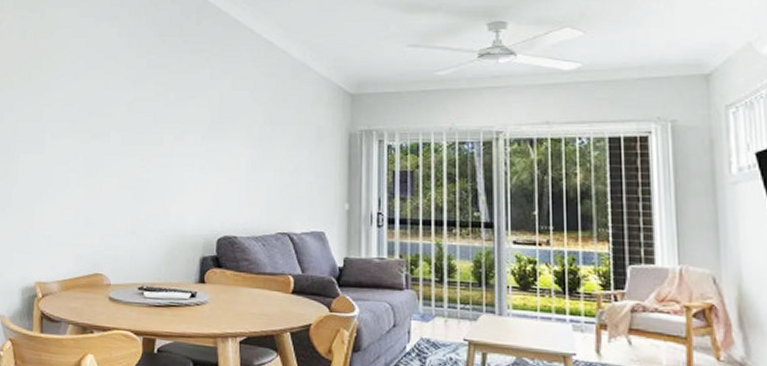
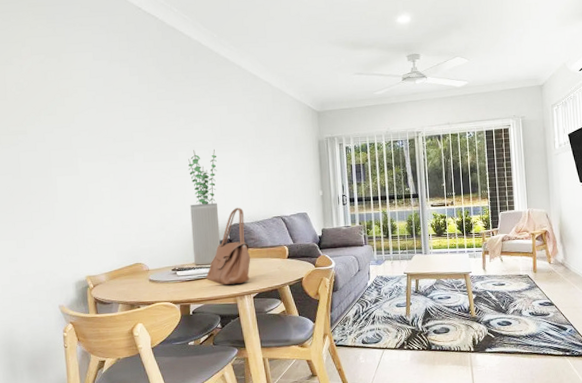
vase: none [166,134,211,288] -> present [188,149,221,266]
handbag: none [180,214,242,321] -> present [206,207,251,285]

